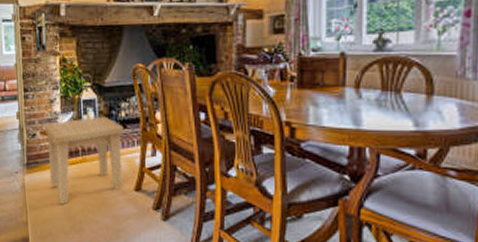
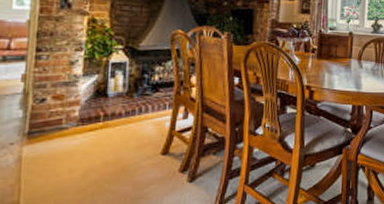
side table: present [44,116,124,205] -> none [58,80,156,177]

